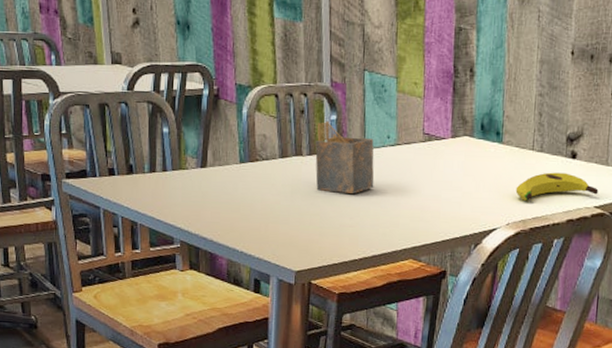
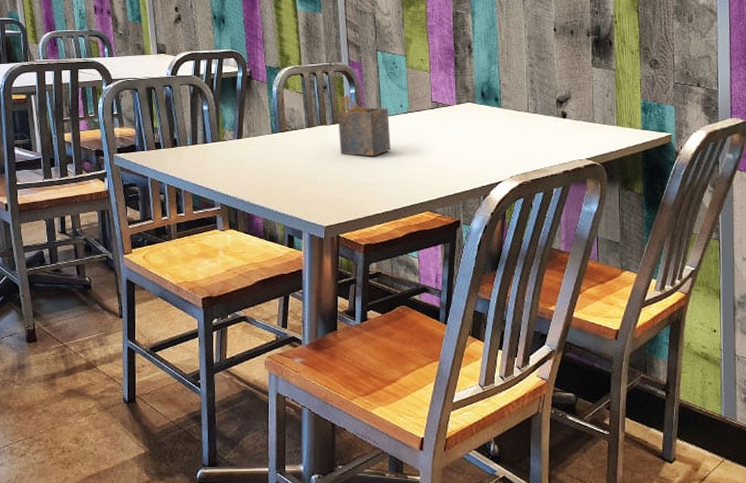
banana: present [515,172,599,201] -> none [516,130,589,156]

